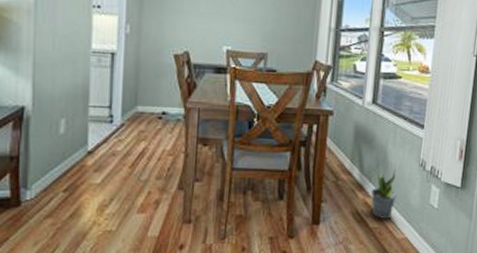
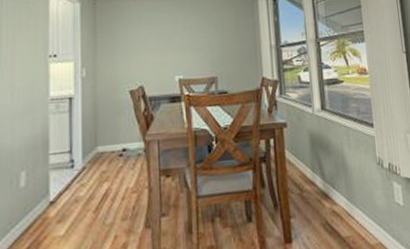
potted plant: present [371,163,397,219] -> none [336,168,362,226]

